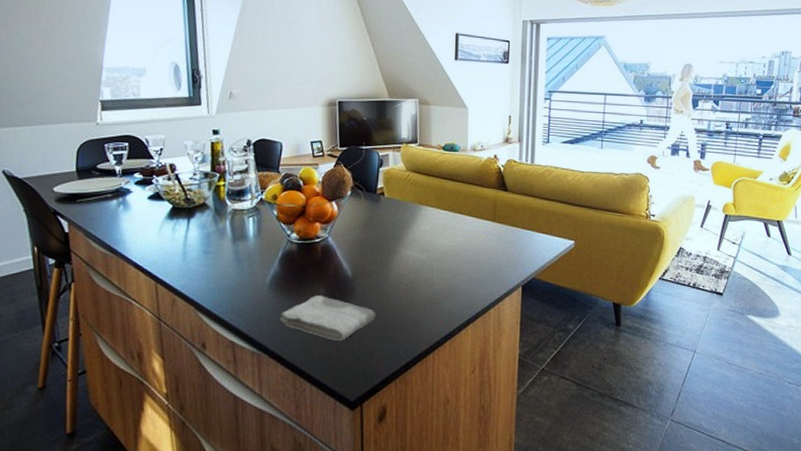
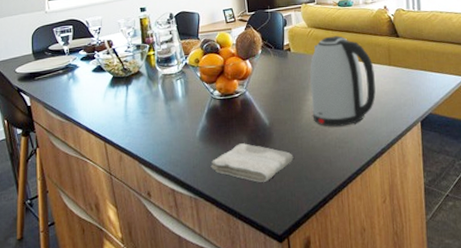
kettle: none [402,183,476,285] -> present [310,36,376,127]

